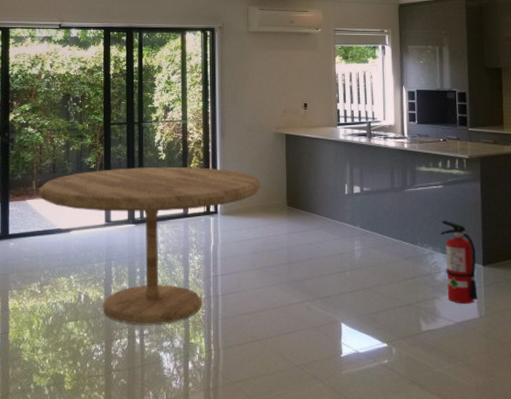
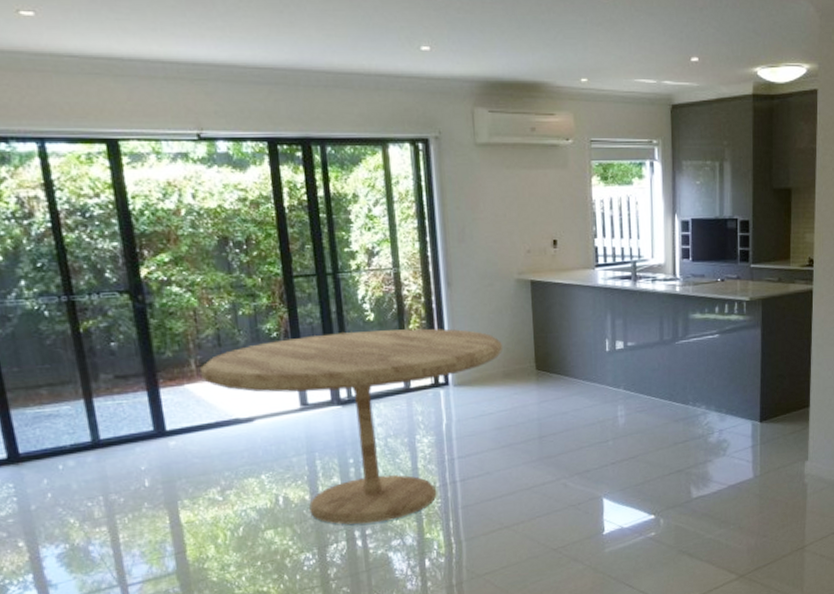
fire extinguisher: present [440,220,478,304] -> none [715,374,754,466]

